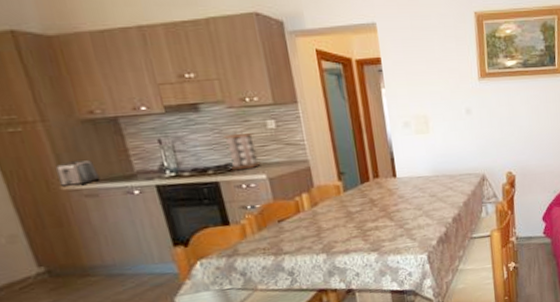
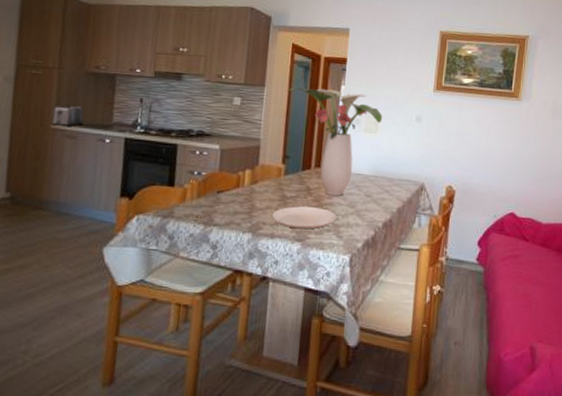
spice rack: present [222,128,261,170] -> none [192,100,220,137]
flower arrangement: none [324,93,432,203] -> present [287,87,383,196]
plate: none [341,216,407,241] -> present [272,206,337,230]

